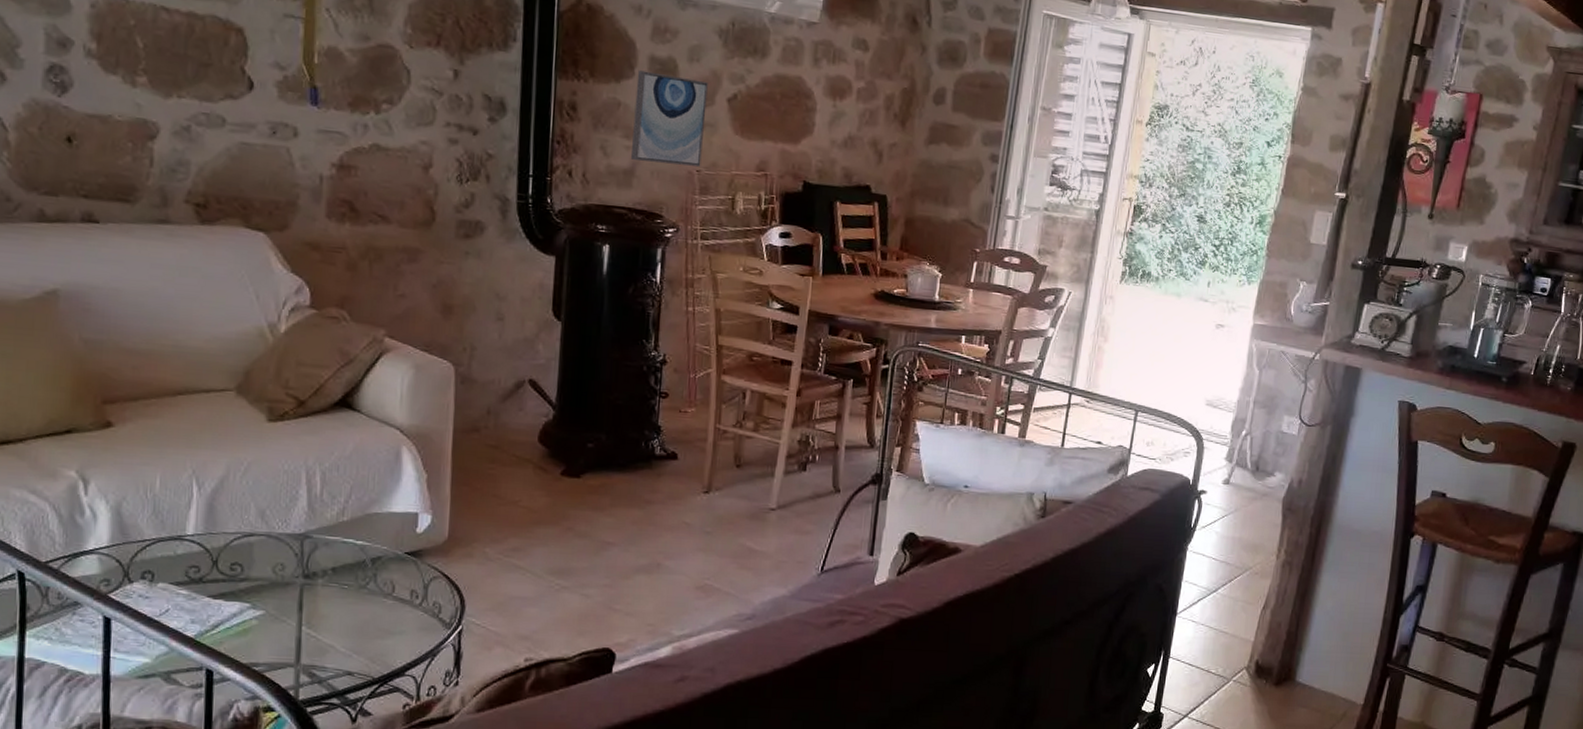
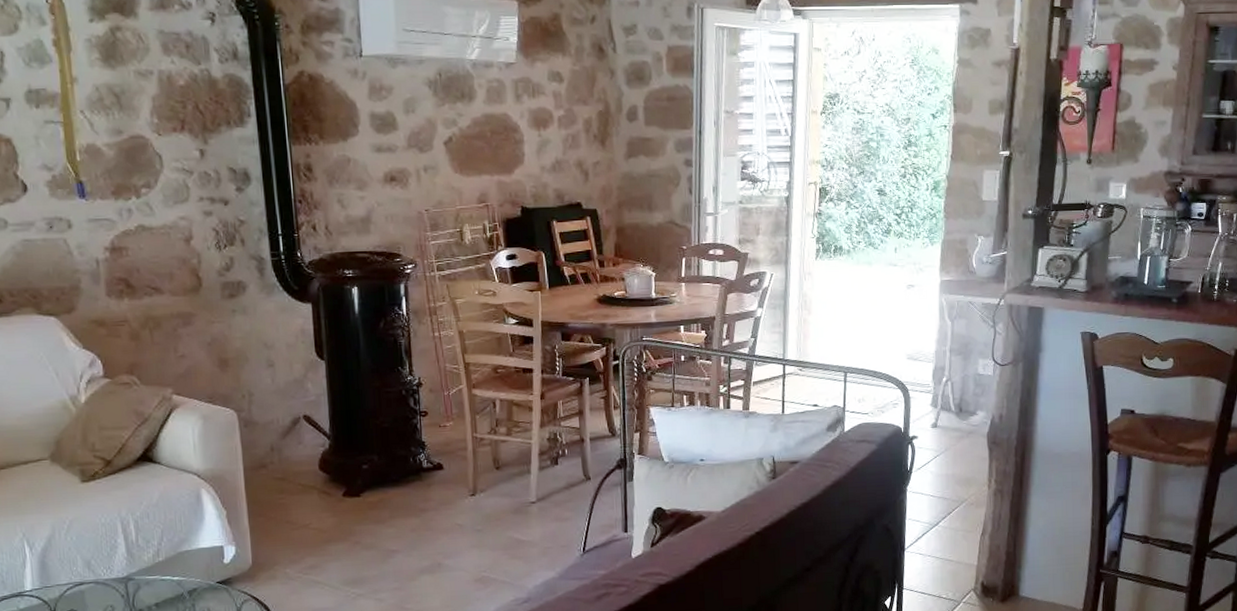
wall art: present [630,70,708,167] -> none [361,127,428,208]

